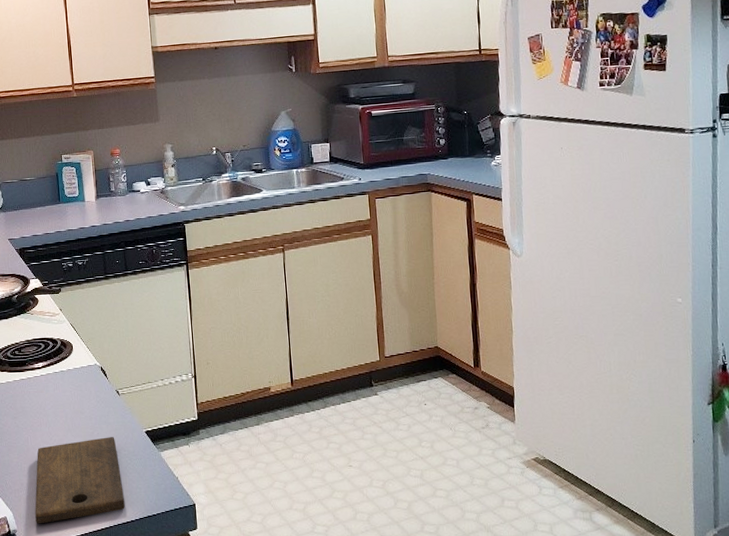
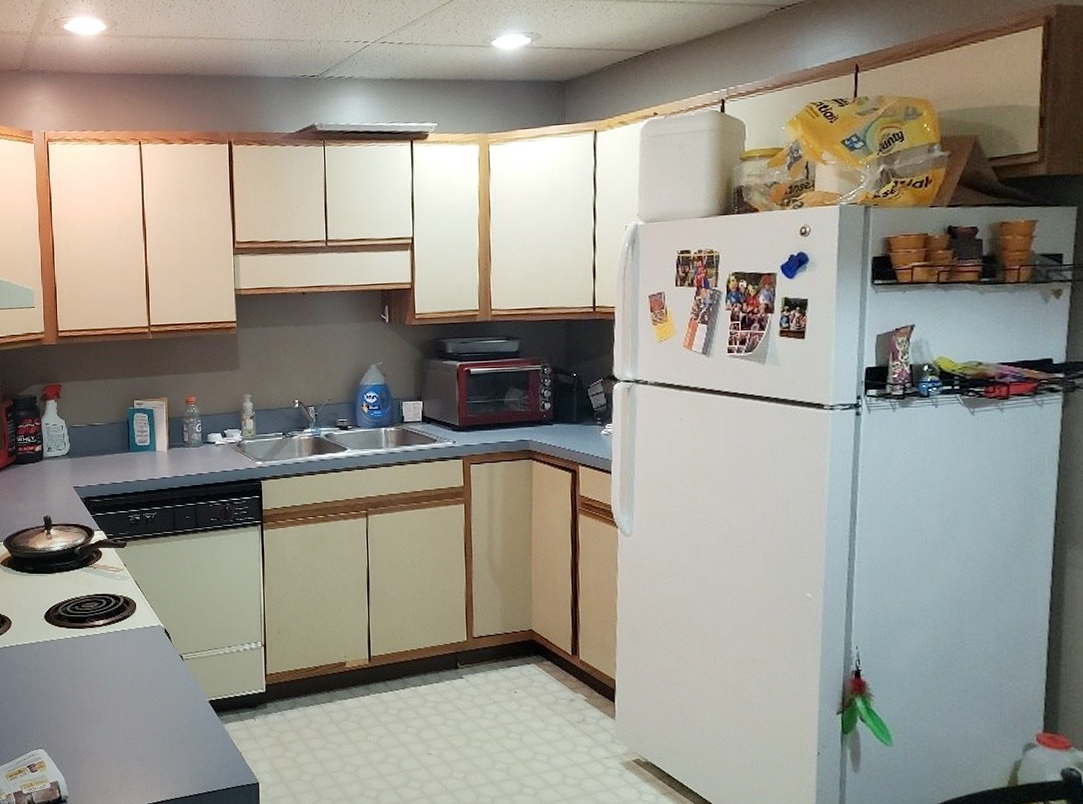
cutting board: present [35,437,125,524] -> none [88,704,183,792]

